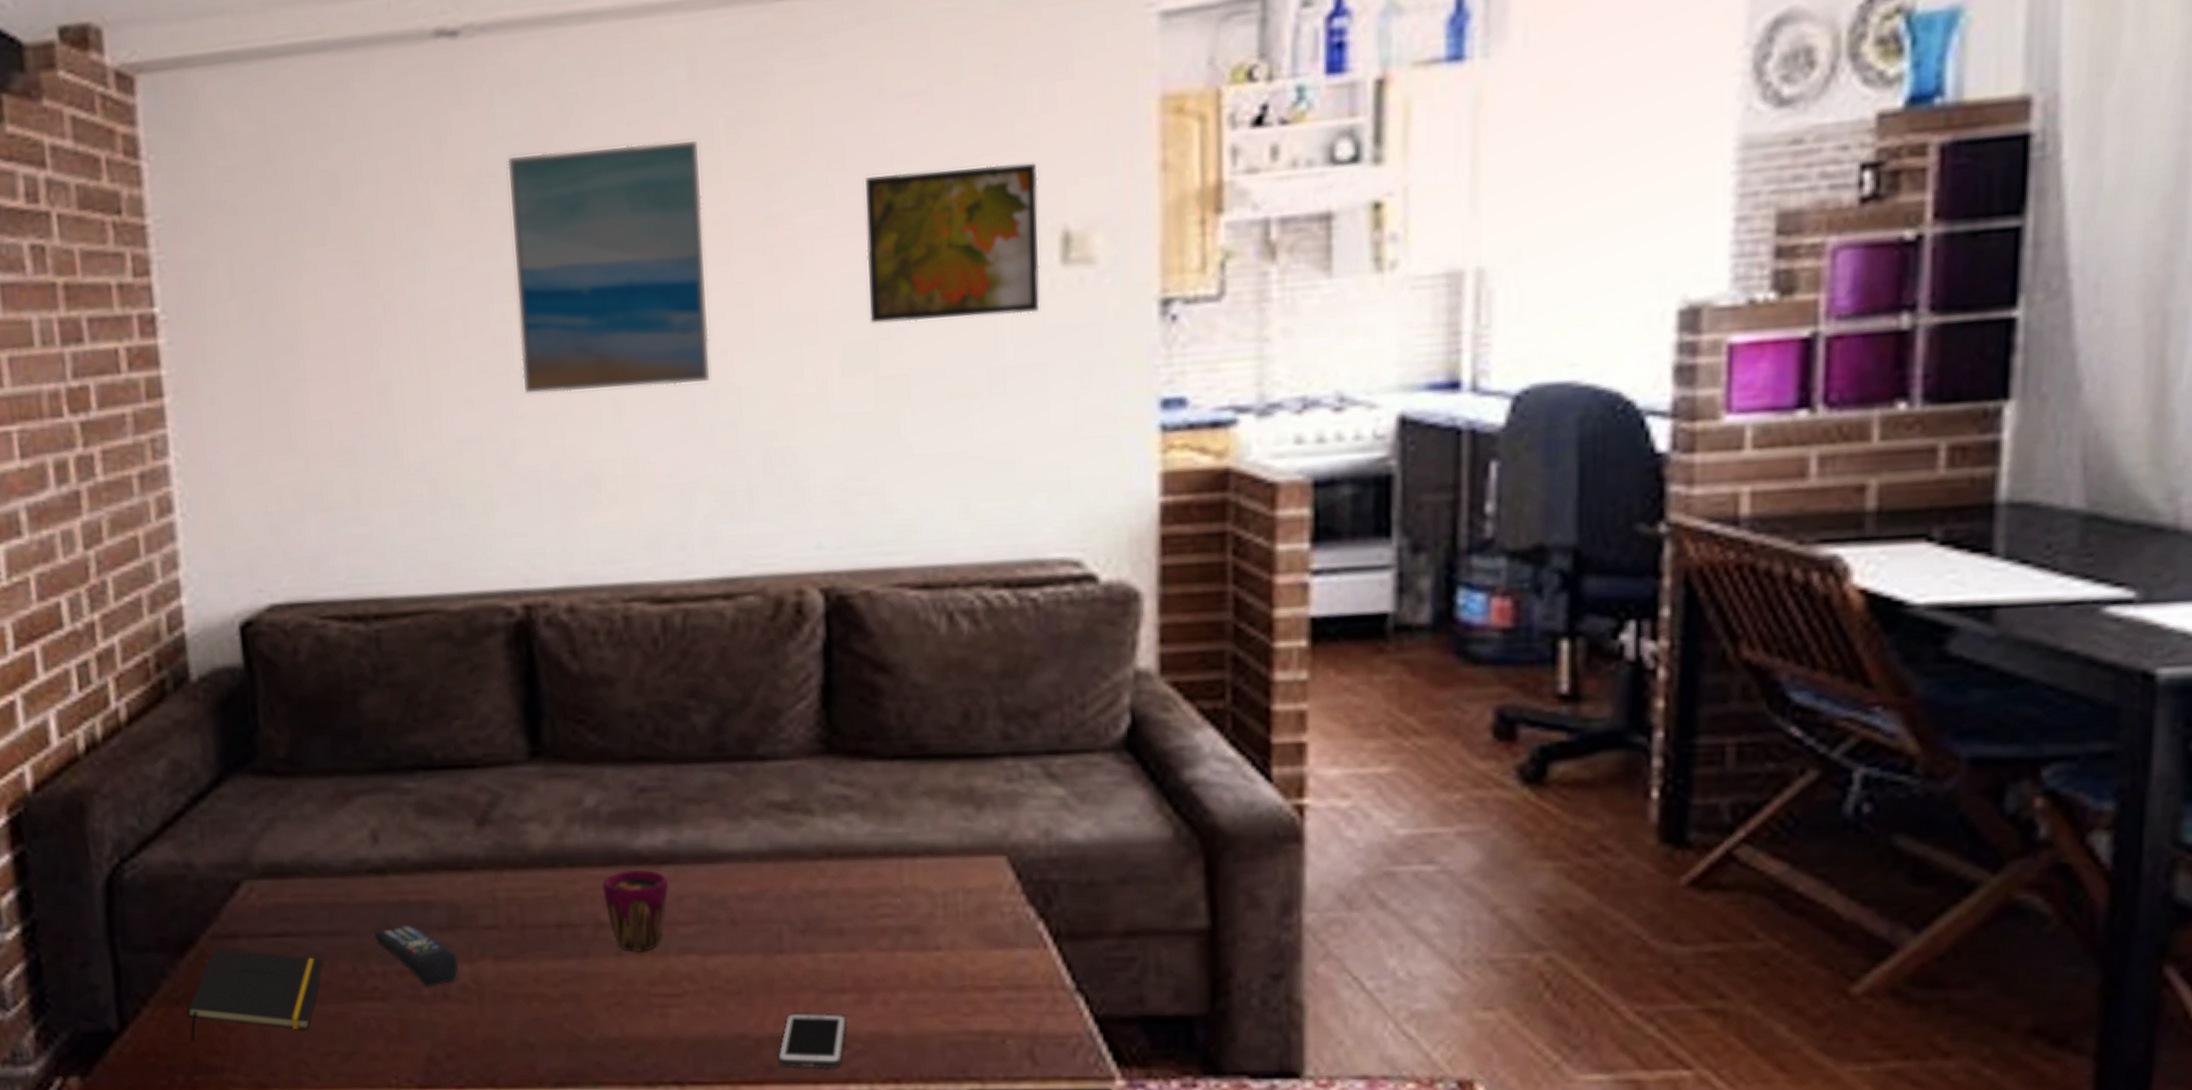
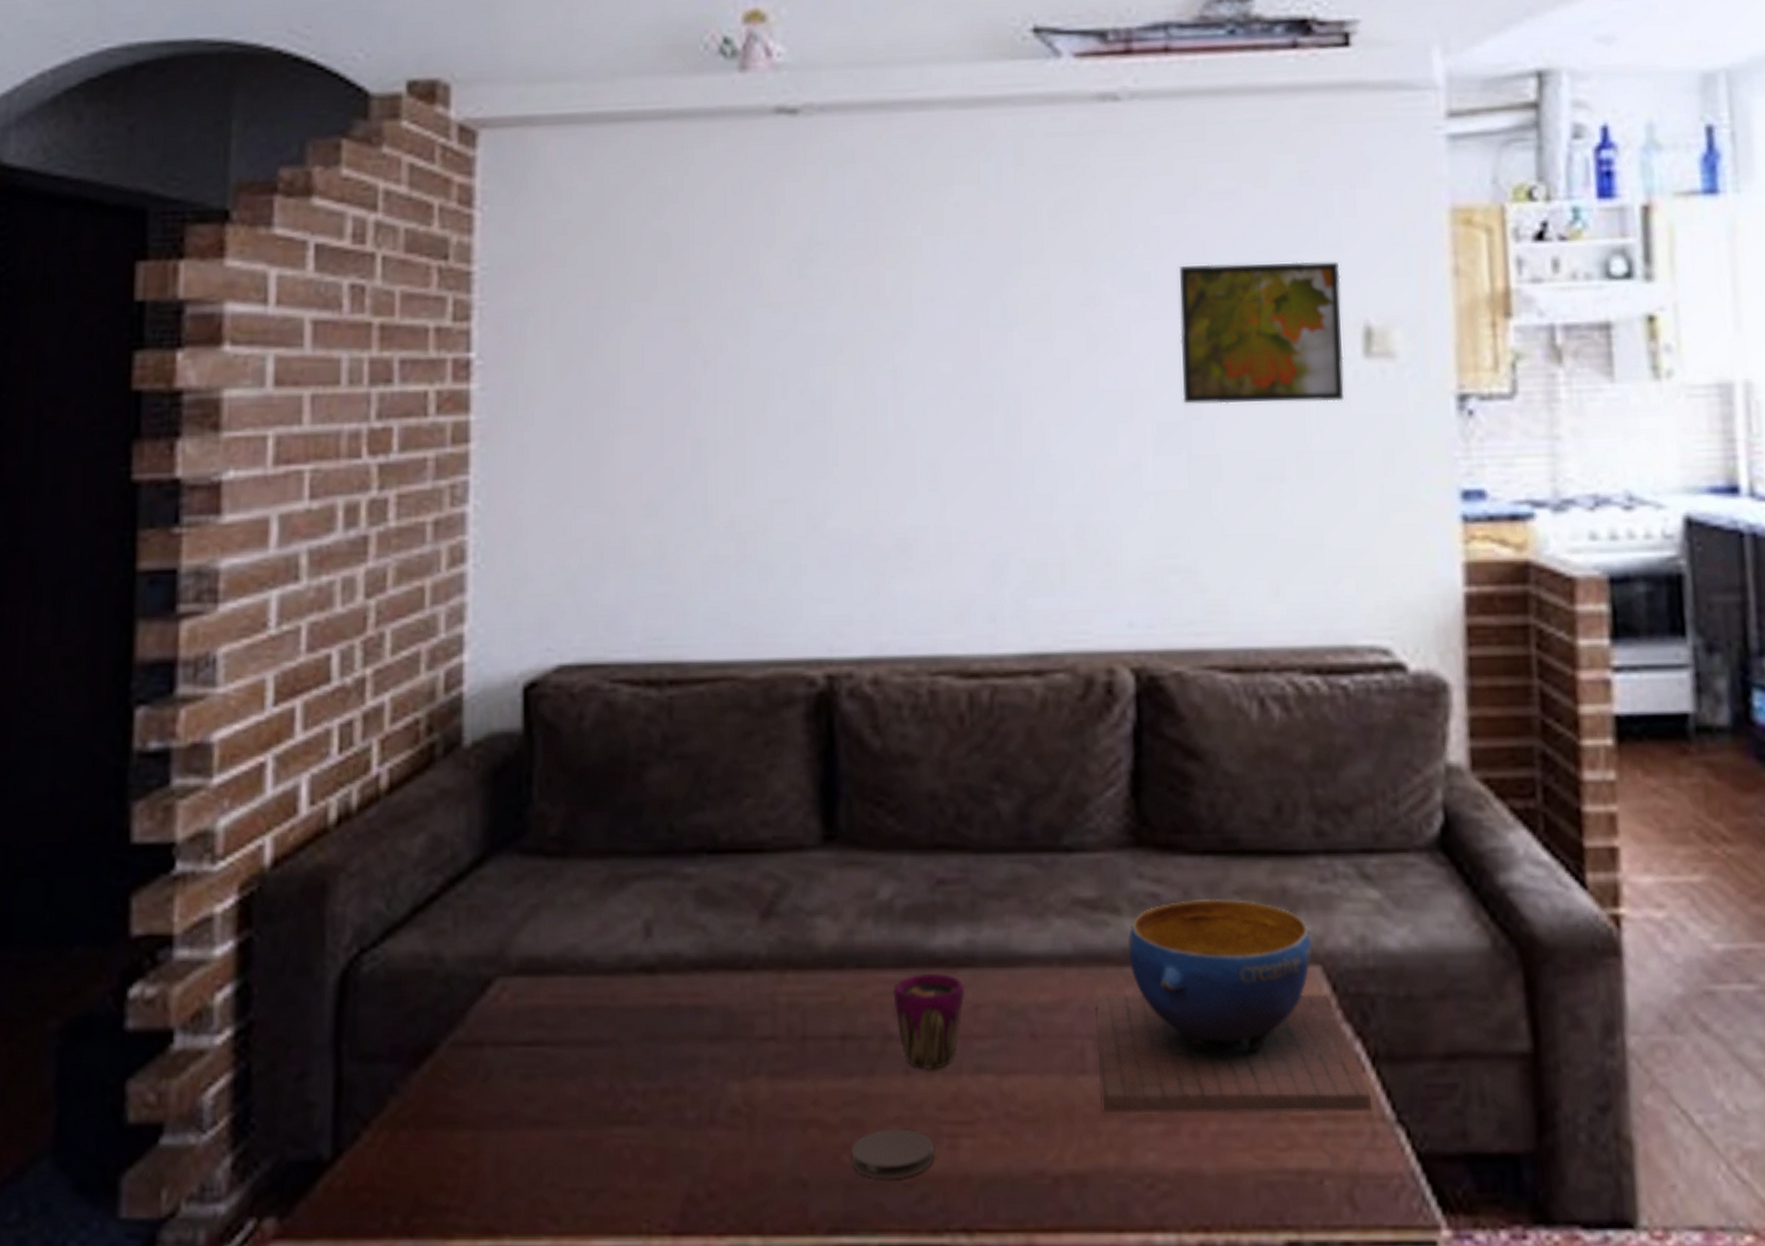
notepad: present [187,948,324,1041] -> none [414,1058,577,1173]
remote control: present [374,925,459,988] -> none [638,1034,729,1110]
wall art: present [507,140,712,395] -> none [837,221,1028,458]
coaster: none [571,1001,647,1043] -> present [851,1128,934,1180]
cell phone: present [778,1012,846,1070] -> none [1077,1145,1152,1215]
decorative bowl: none [791,799,1052,987] -> present [1095,899,1371,1114]

